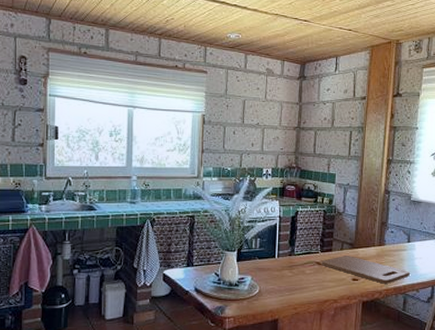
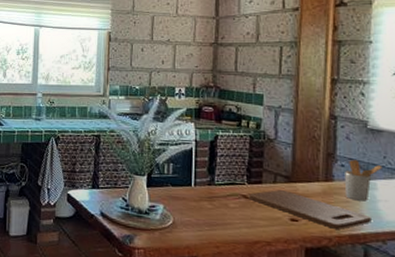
utensil holder: none [392,227,420,260] -> present [344,160,383,201]

